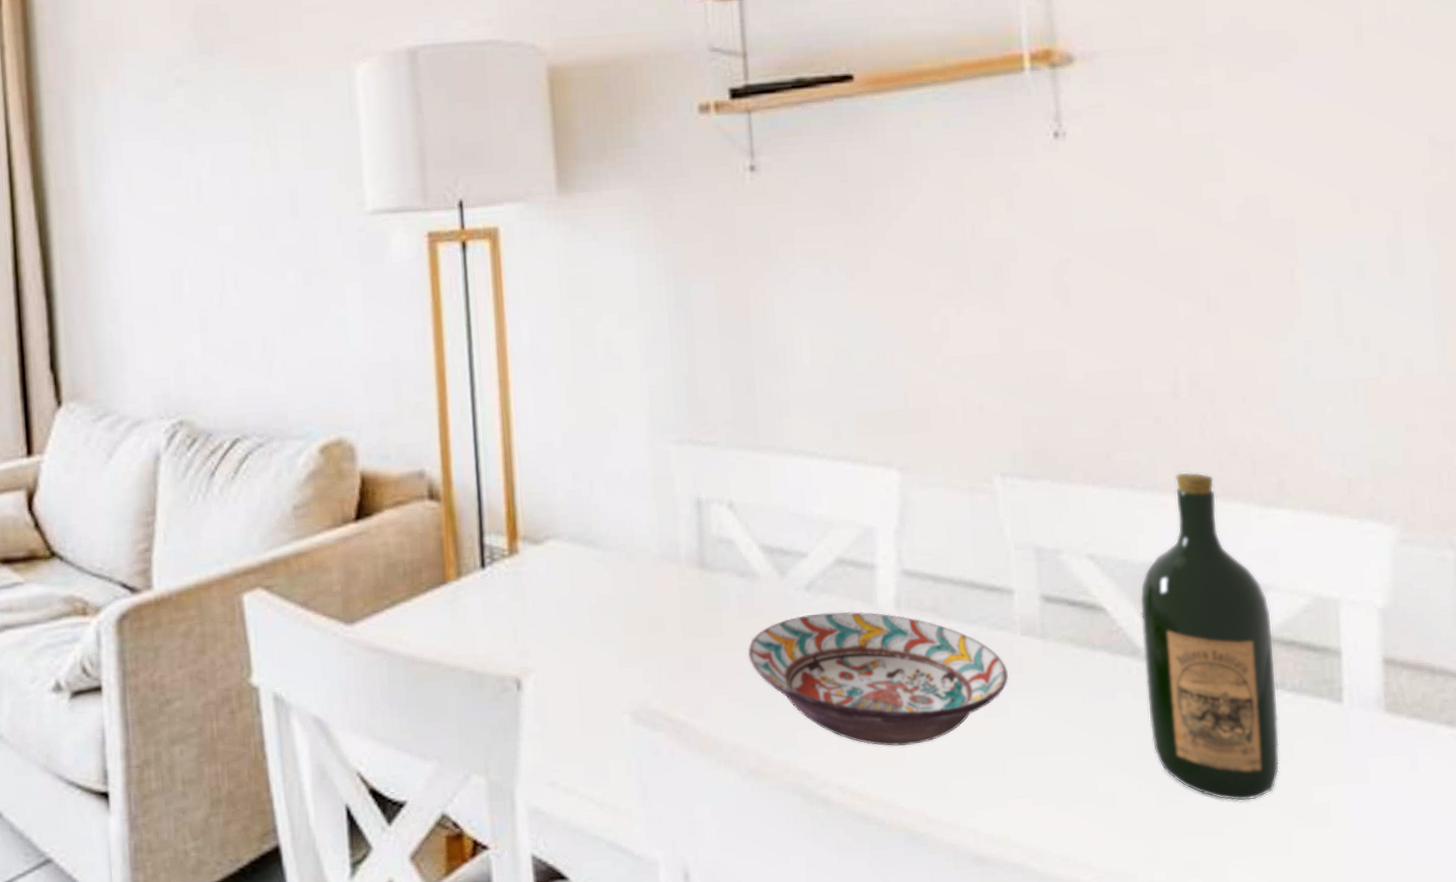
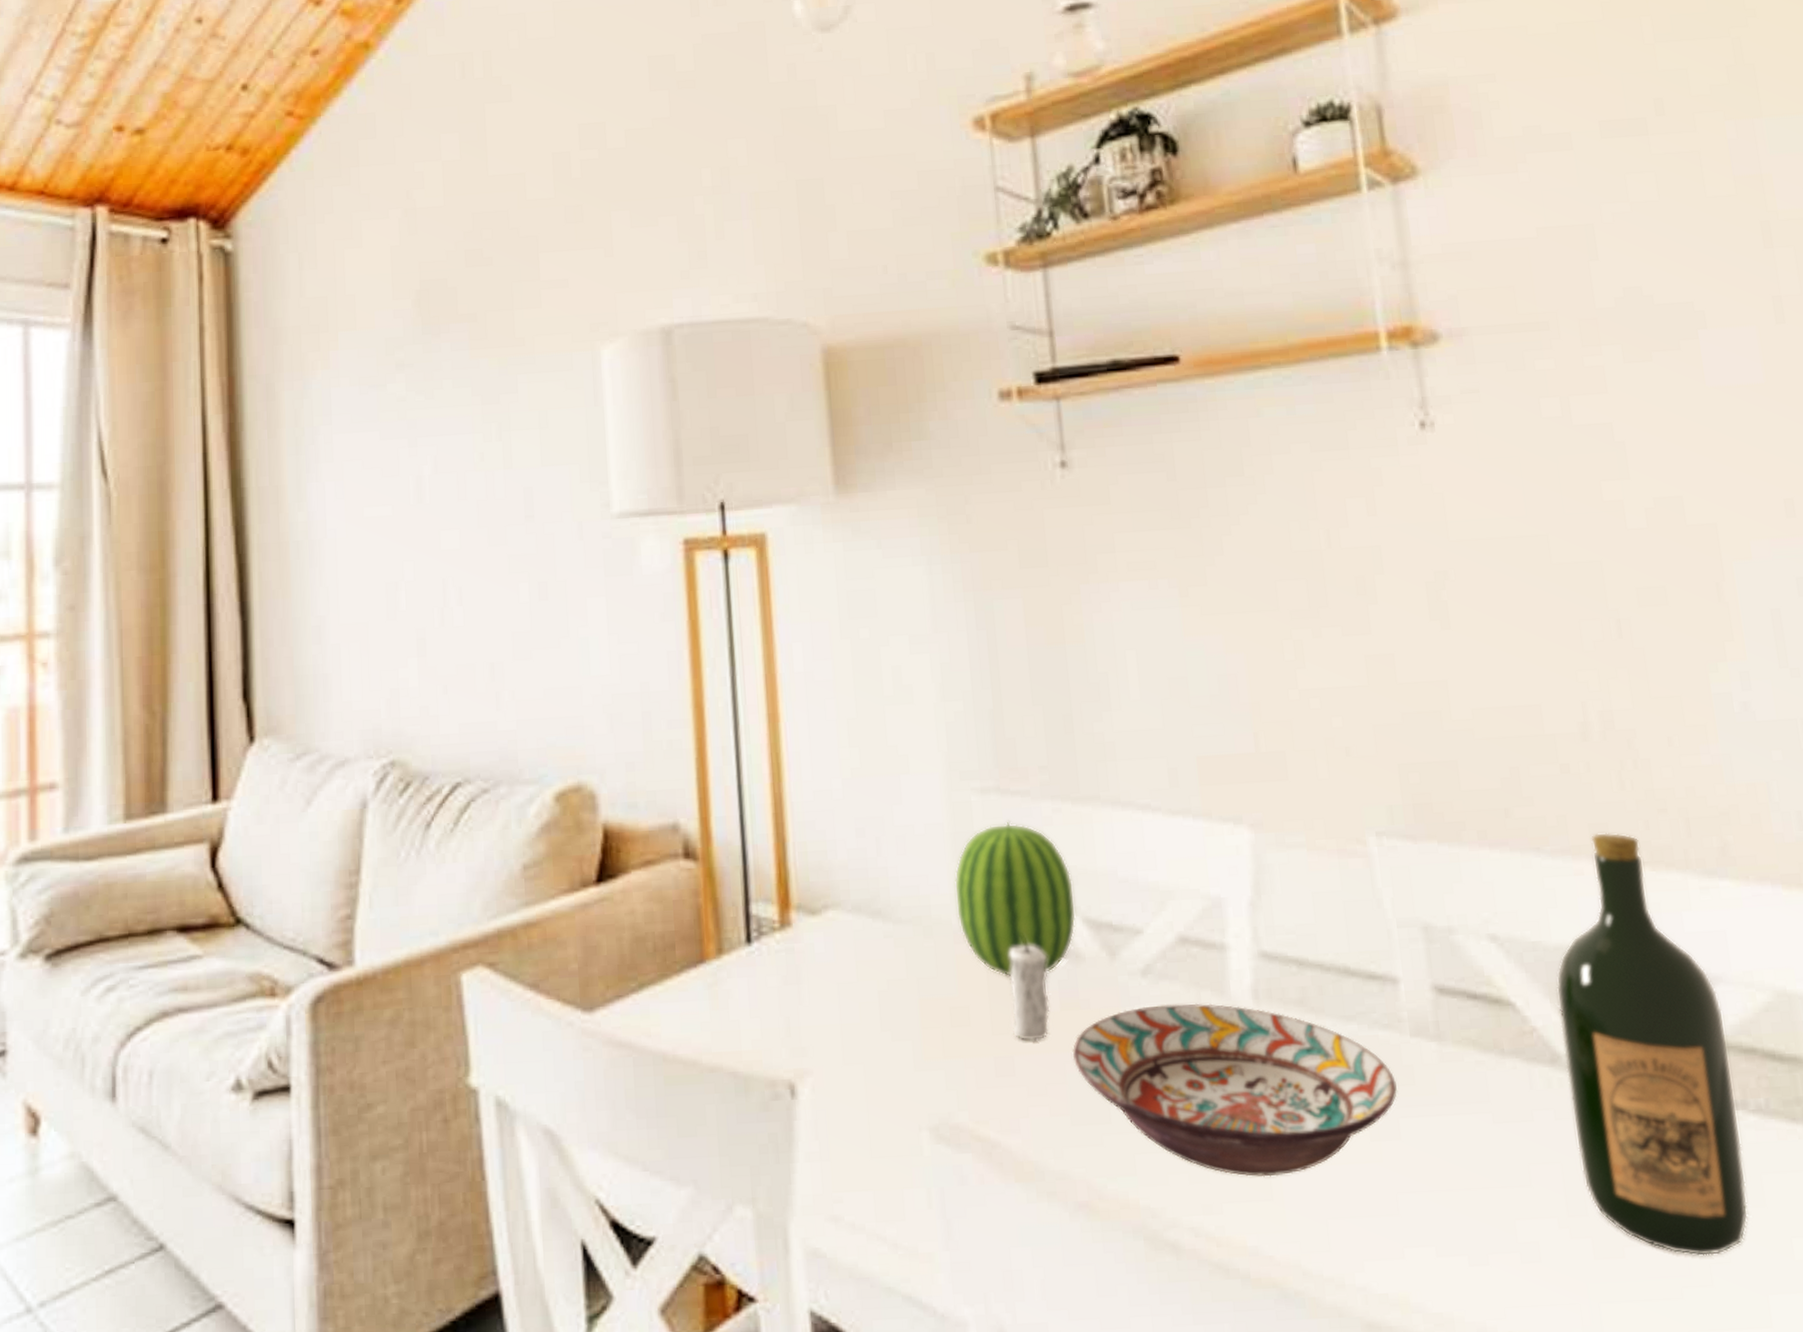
fruit: none [653,466,754,593] -> present [954,820,1077,978]
candle: none [697,556,731,643] -> present [1009,931,1050,1041]

